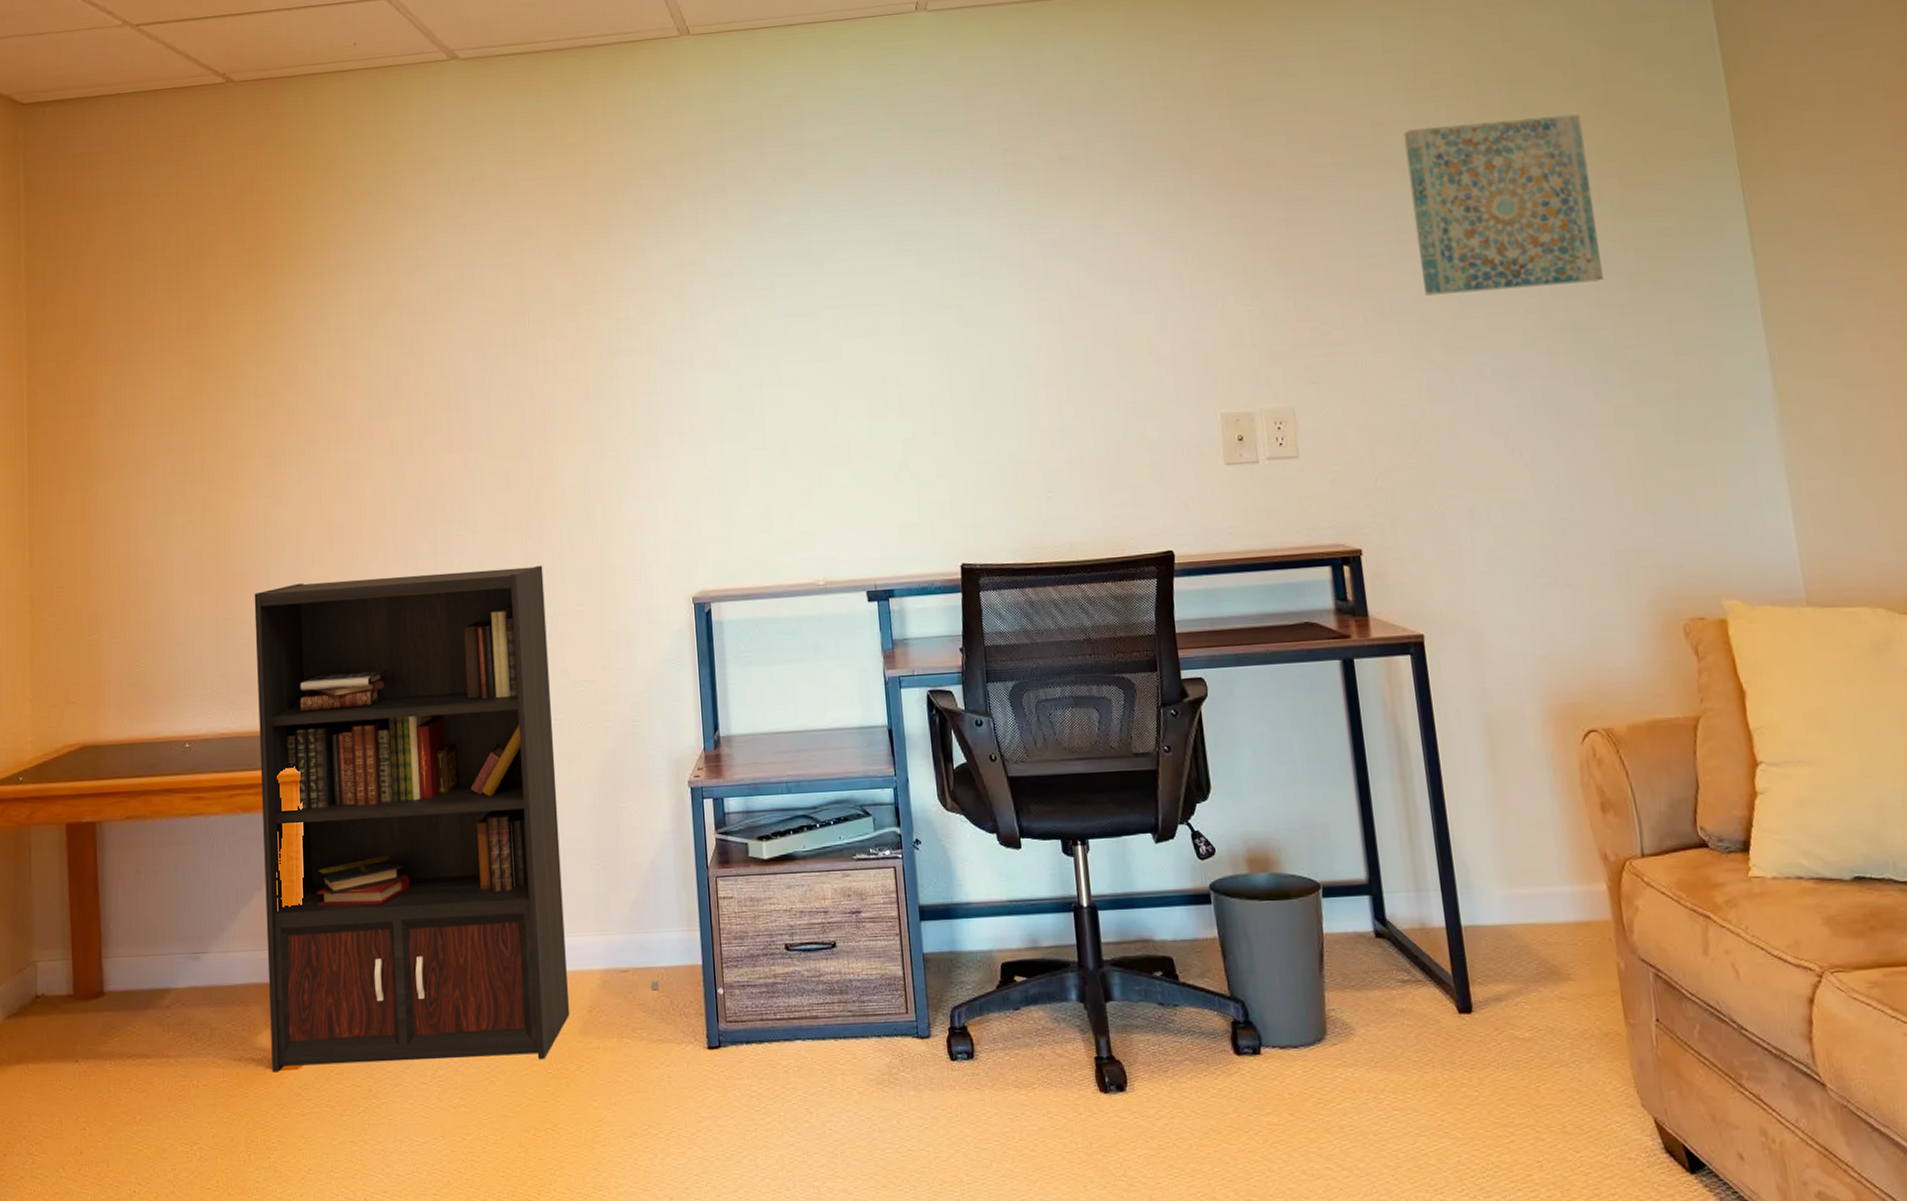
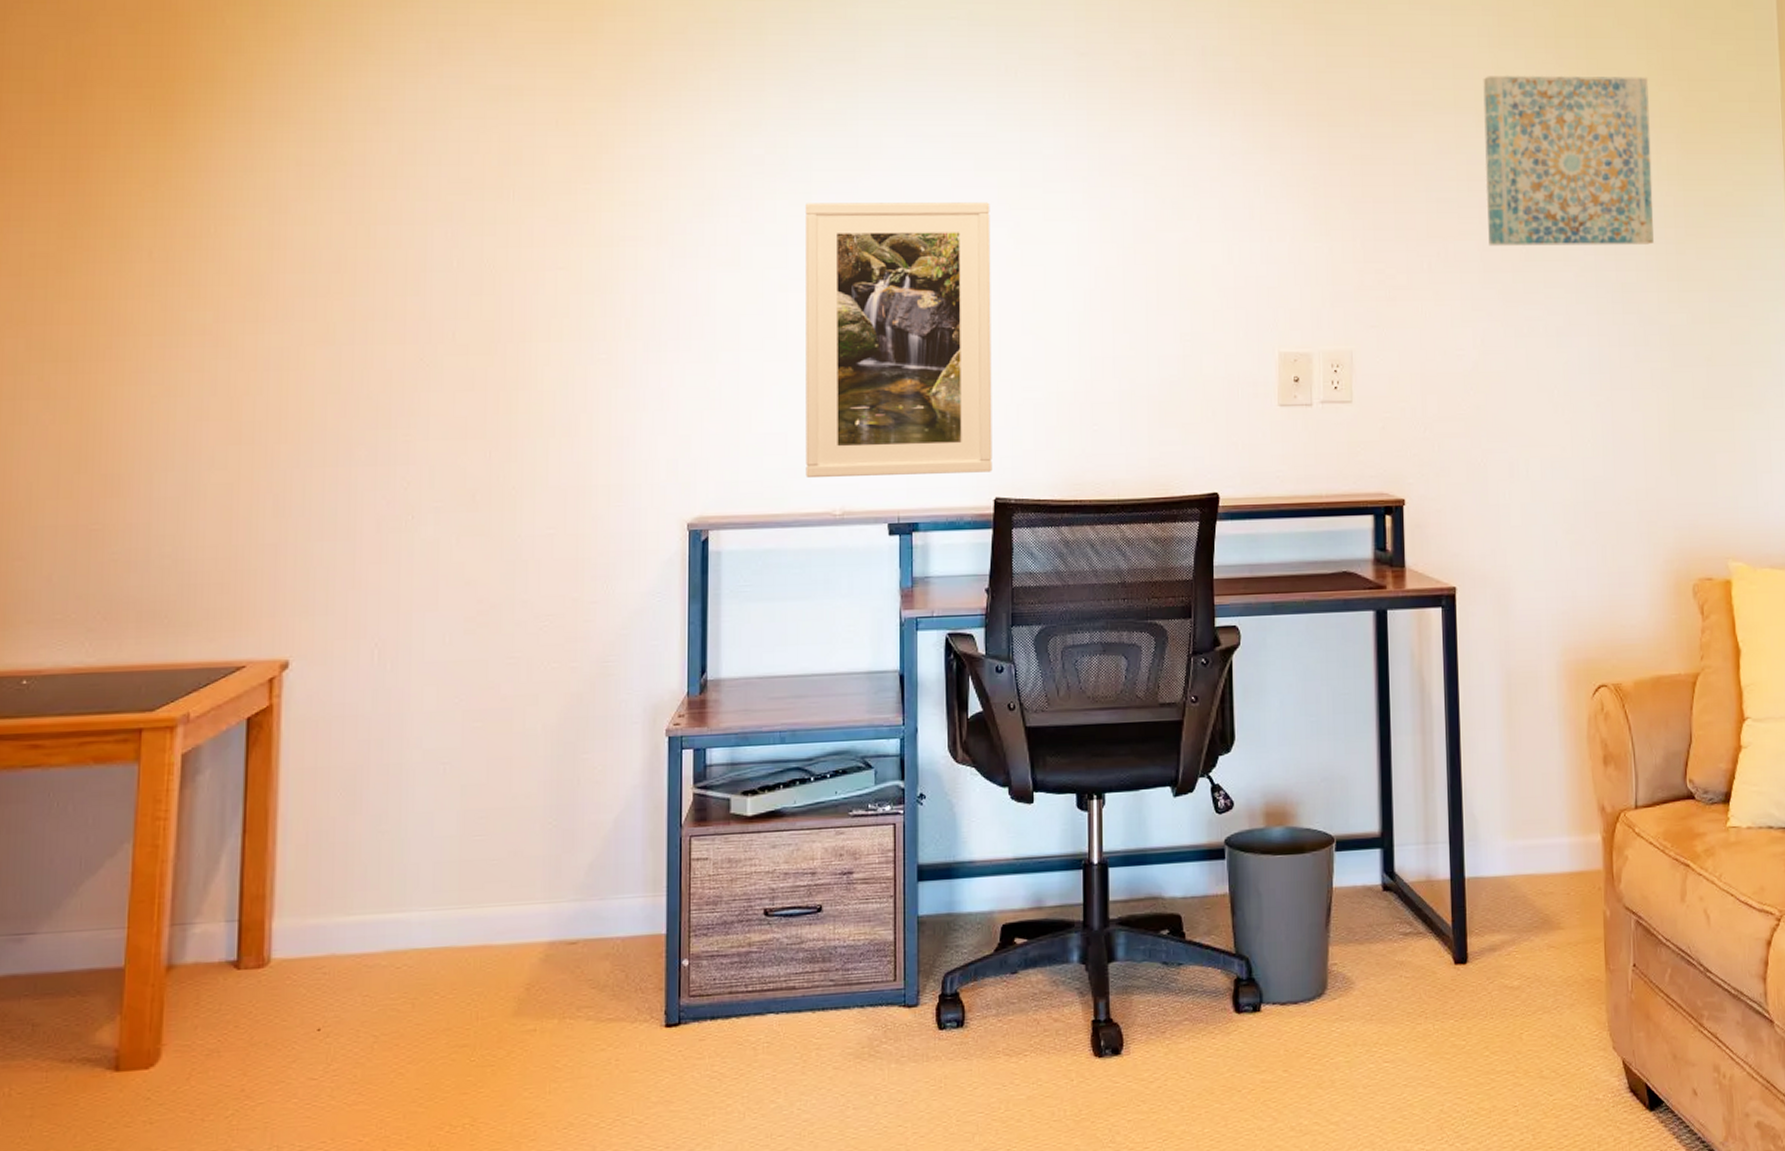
bookcase: present [254,565,659,1072] -> none [113,480,613,1074]
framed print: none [771,293,957,552] -> present [805,202,993,477]

